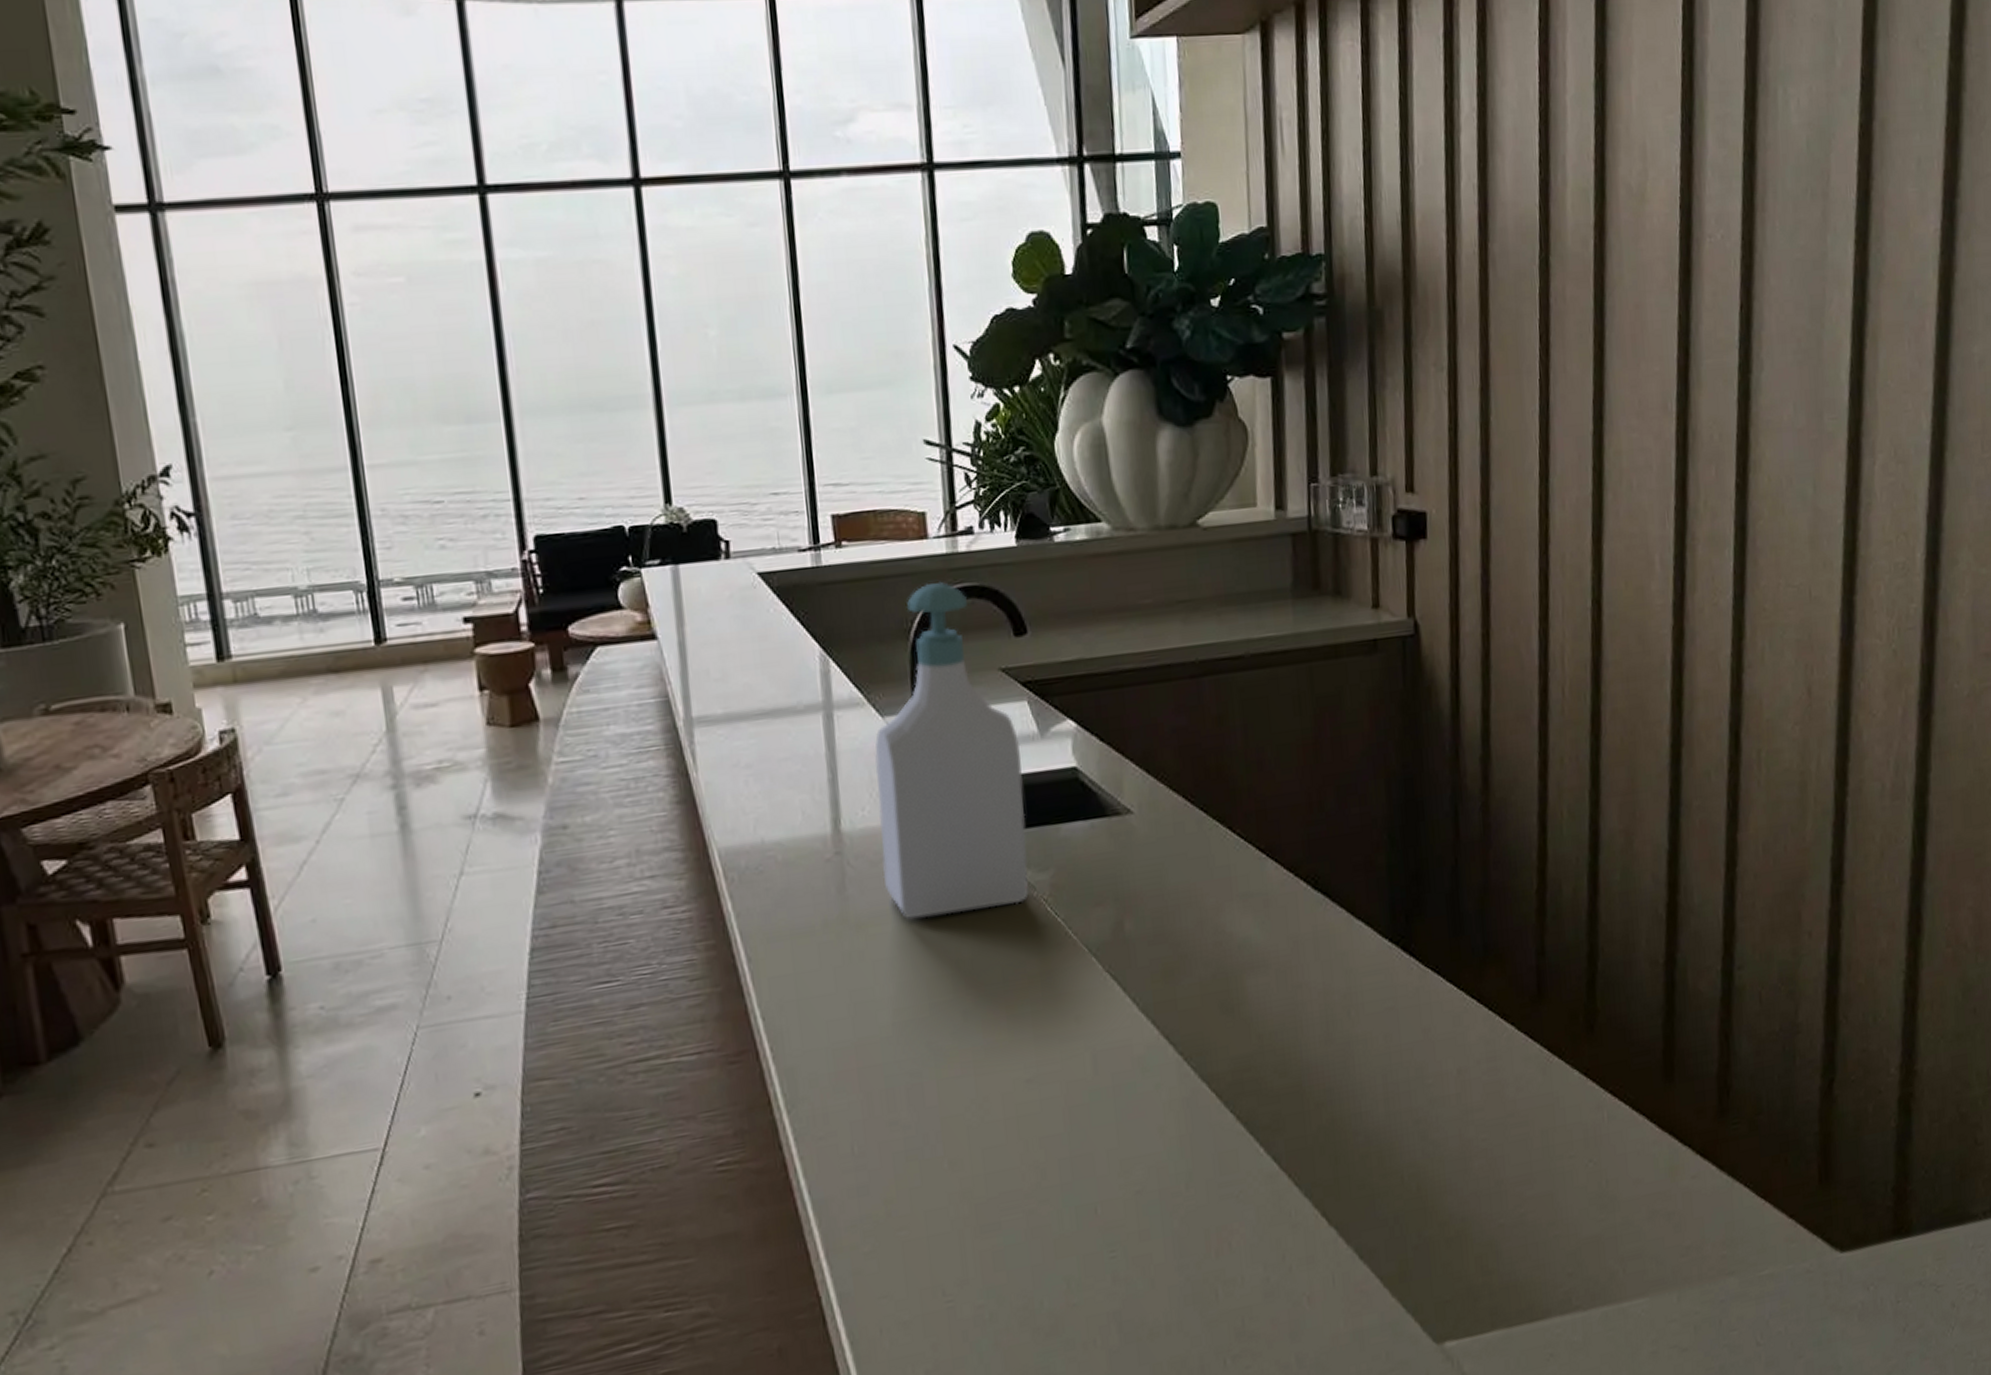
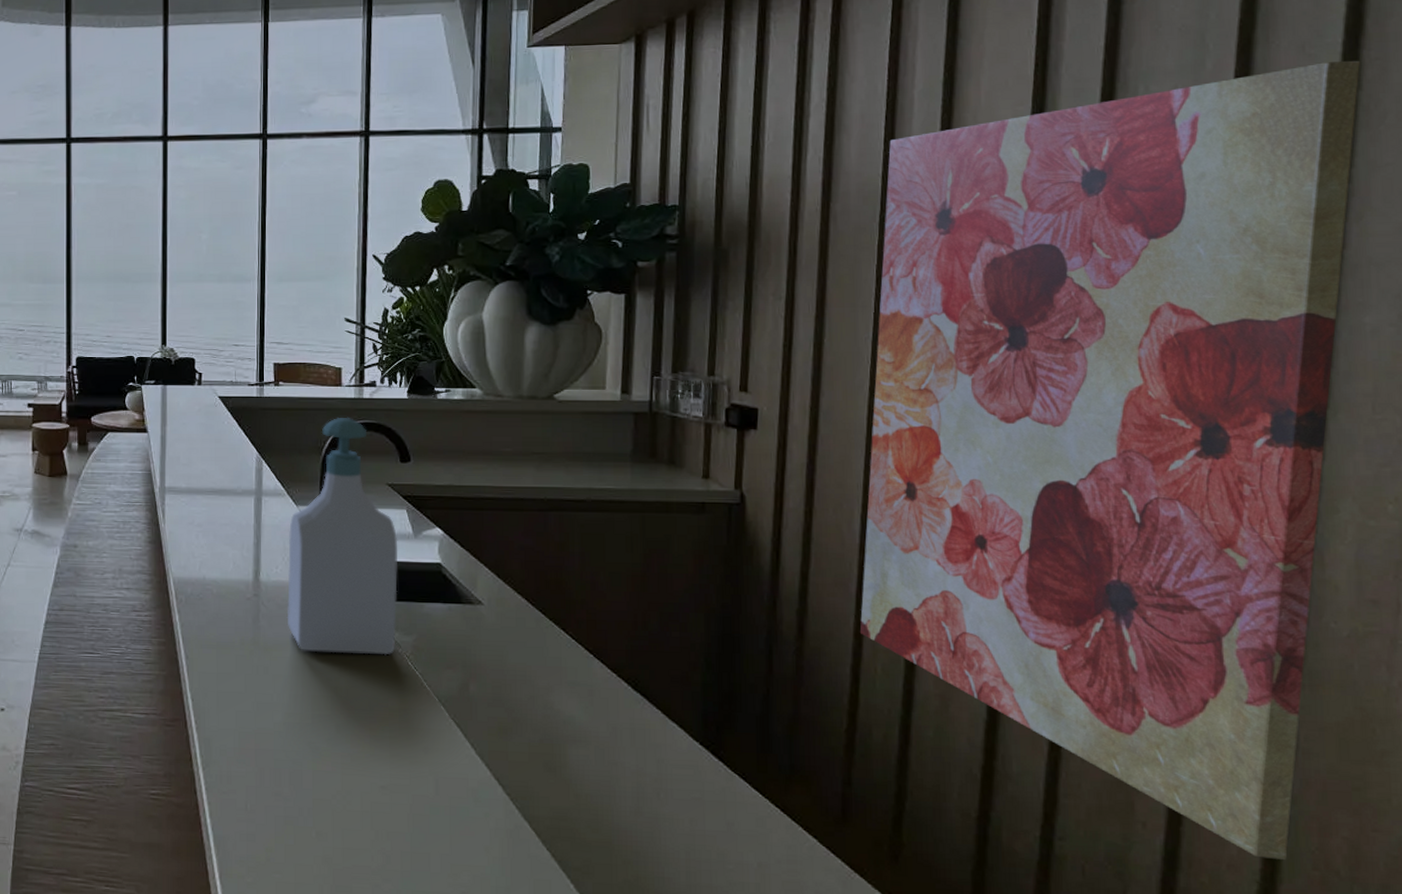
wall art: none [1544,57,1964,946] -> present [859,60,1360,860]

